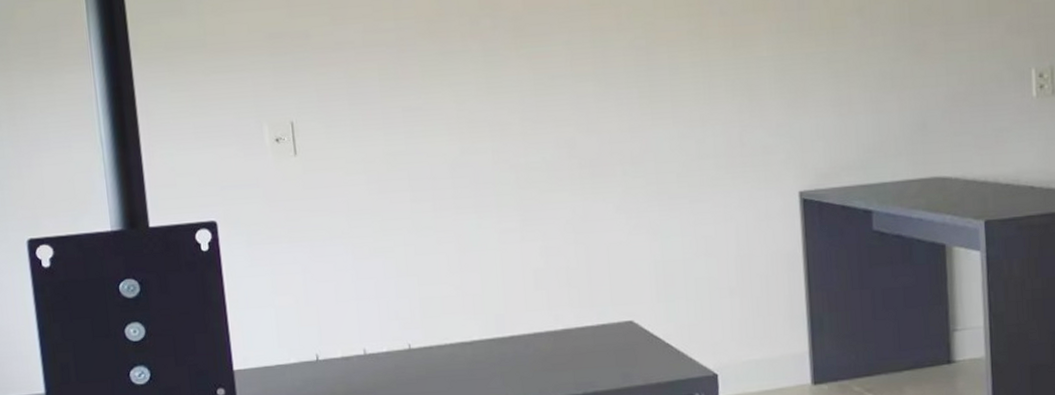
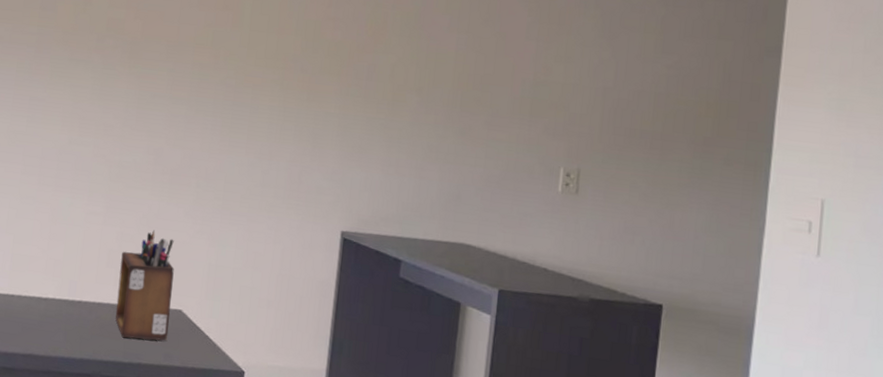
desk organizer: none [550,235,623,367] -> present [115,230,174,341]

